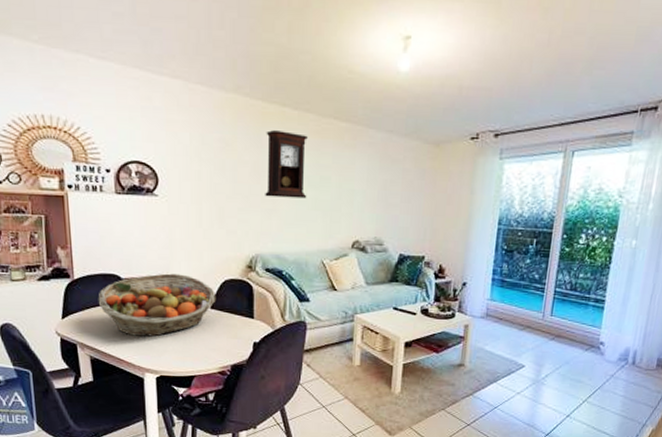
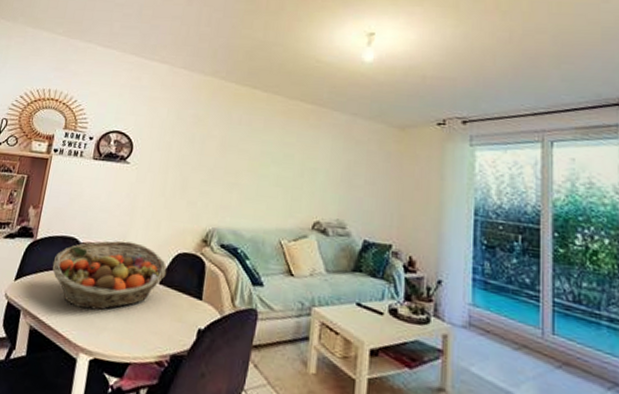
pendulum clock: present [265,130,308,199] -> none [229,109,274,175]

